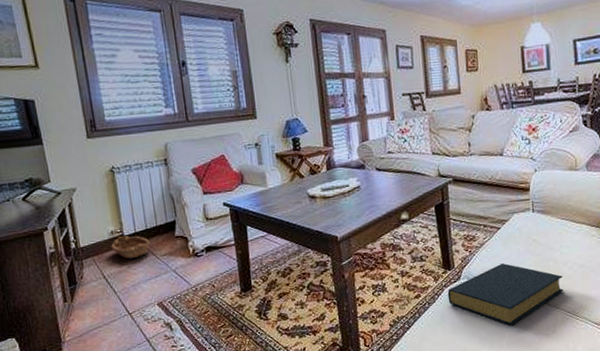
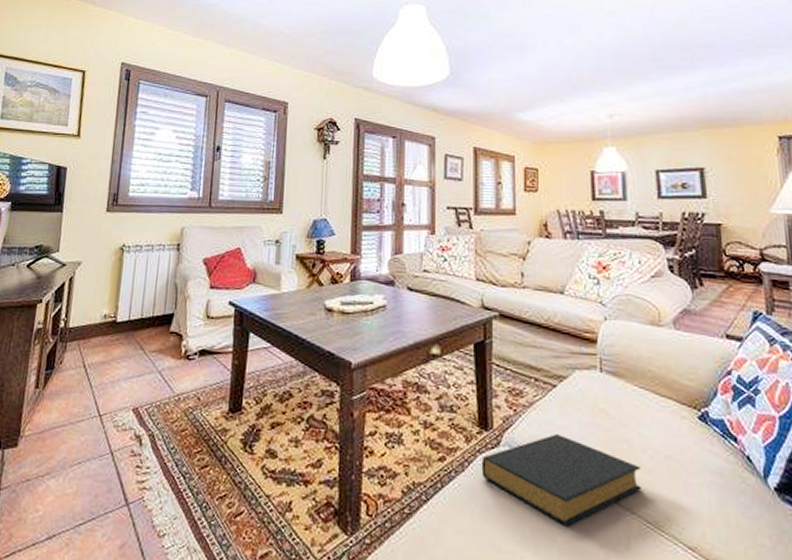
basket: present [110,236,150,259] -> none [100,322,142,349]

